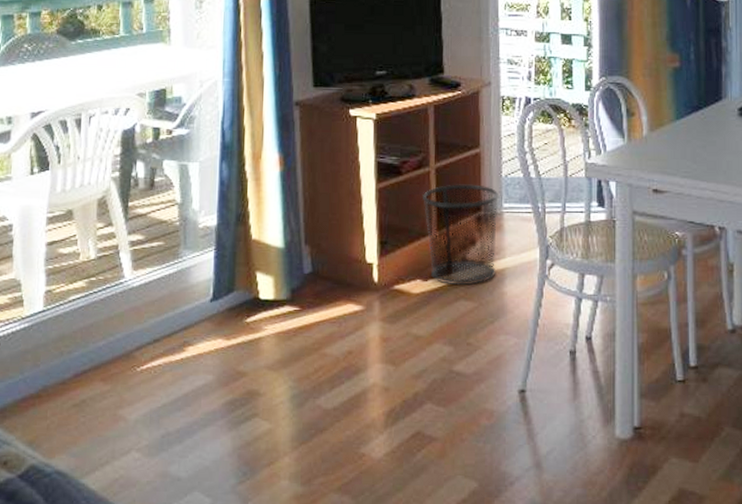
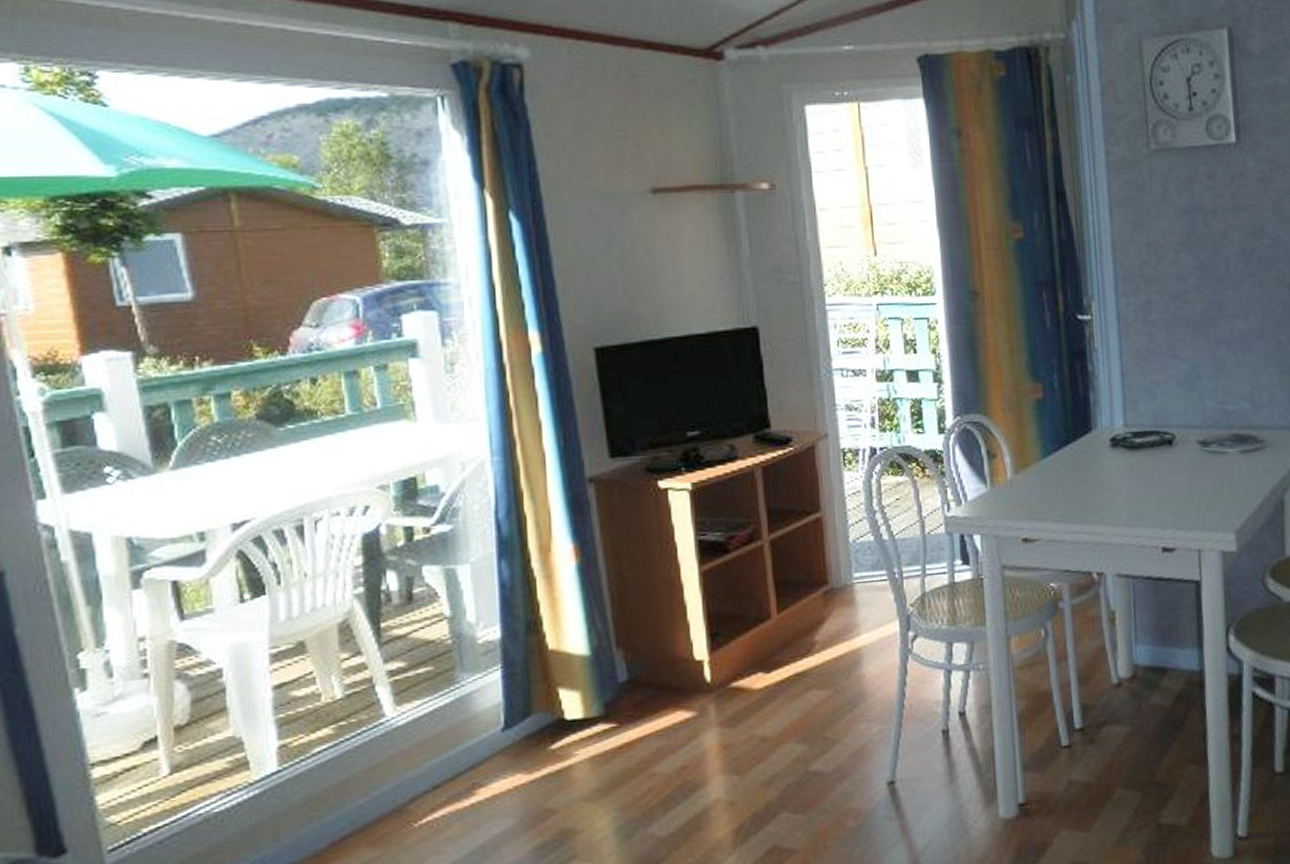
waste bin: present [422,184,499,286] -> none [756,554,851,674]

